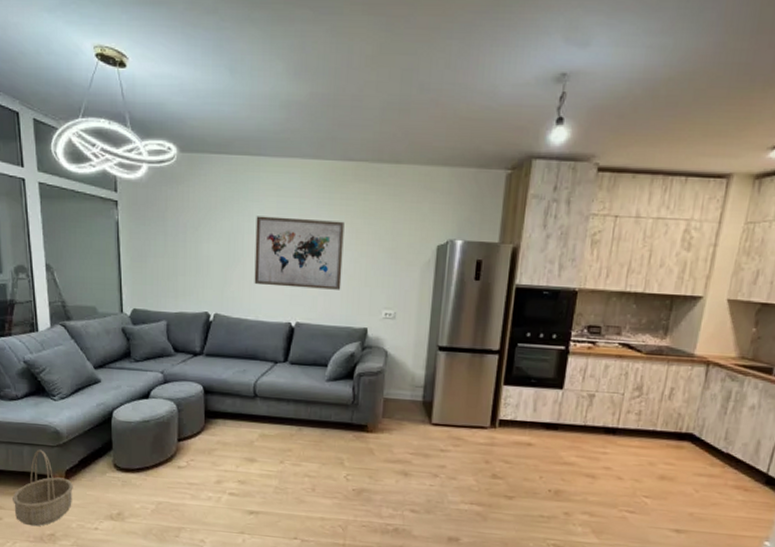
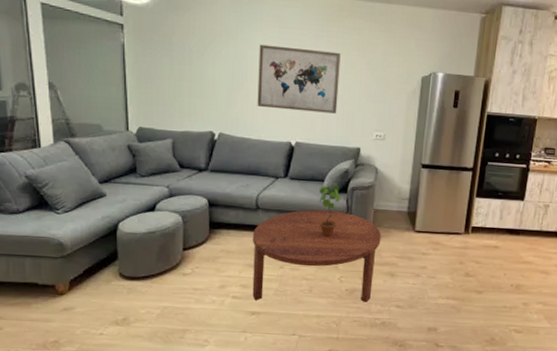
basket: present [13,449,73,526] -> none [14,261,78,335]
coffee table: none [250,398,393,505] -> present [252,209,381,302]
potted plant: none [322,369,346,429] -> present [319,184,341,237]

